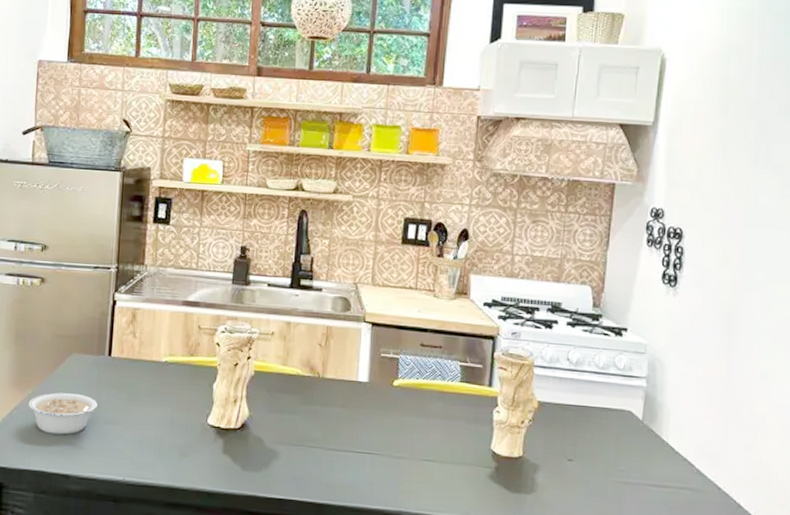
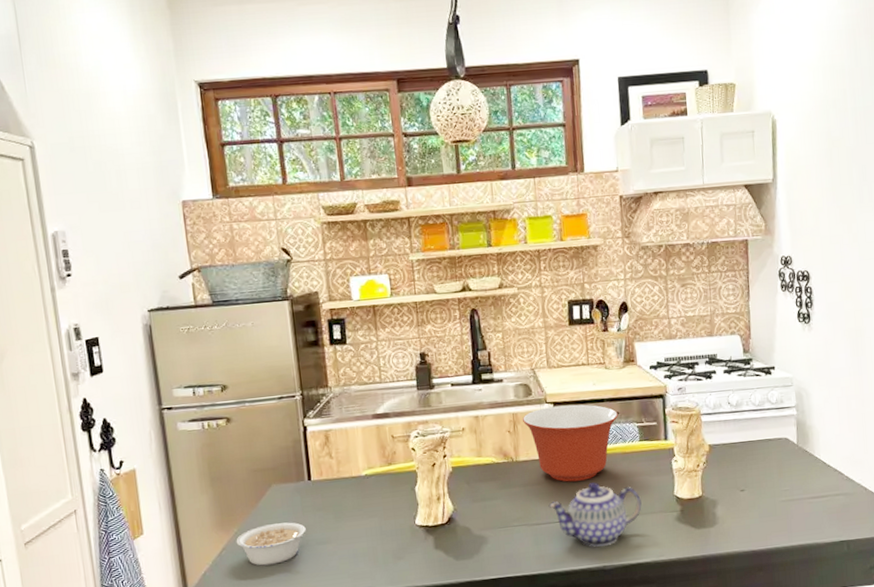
mixing bowl: none [336,326,441,413] -> present [523,404,618,482]
teapot: none [349,416,453,490] -> present [548,481,642,547]

